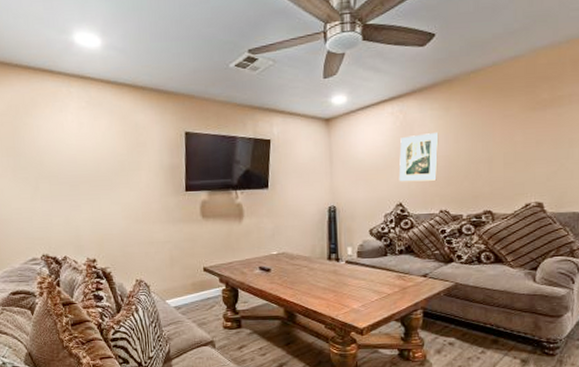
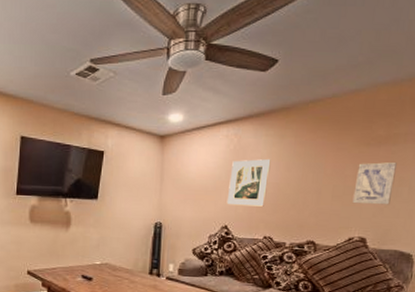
wall art: none [525,125,564,169] -> present [352,162,397,205]

